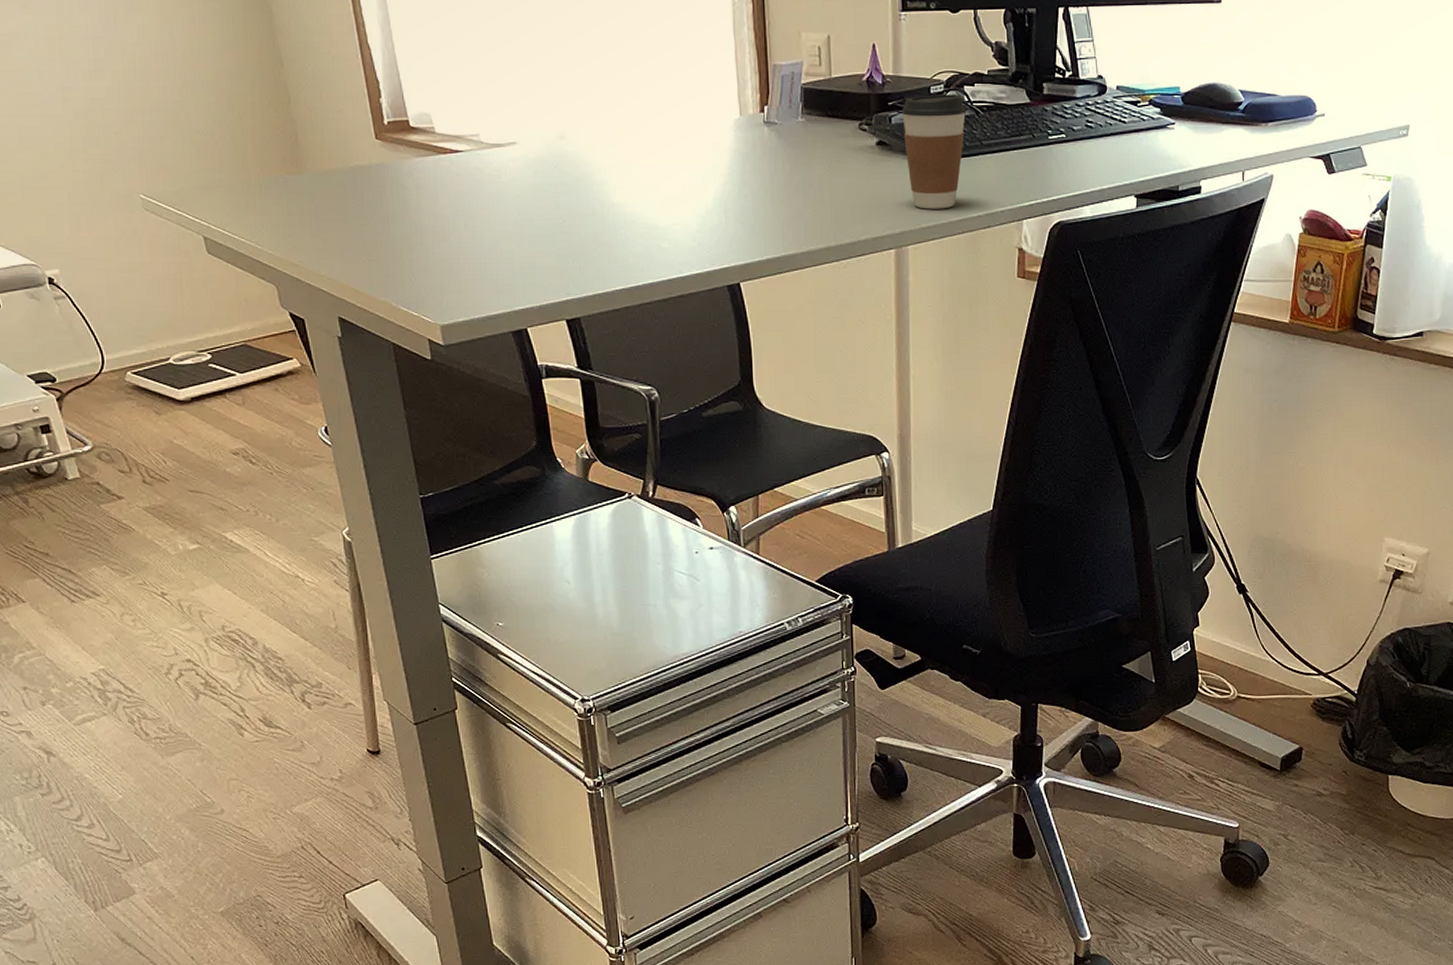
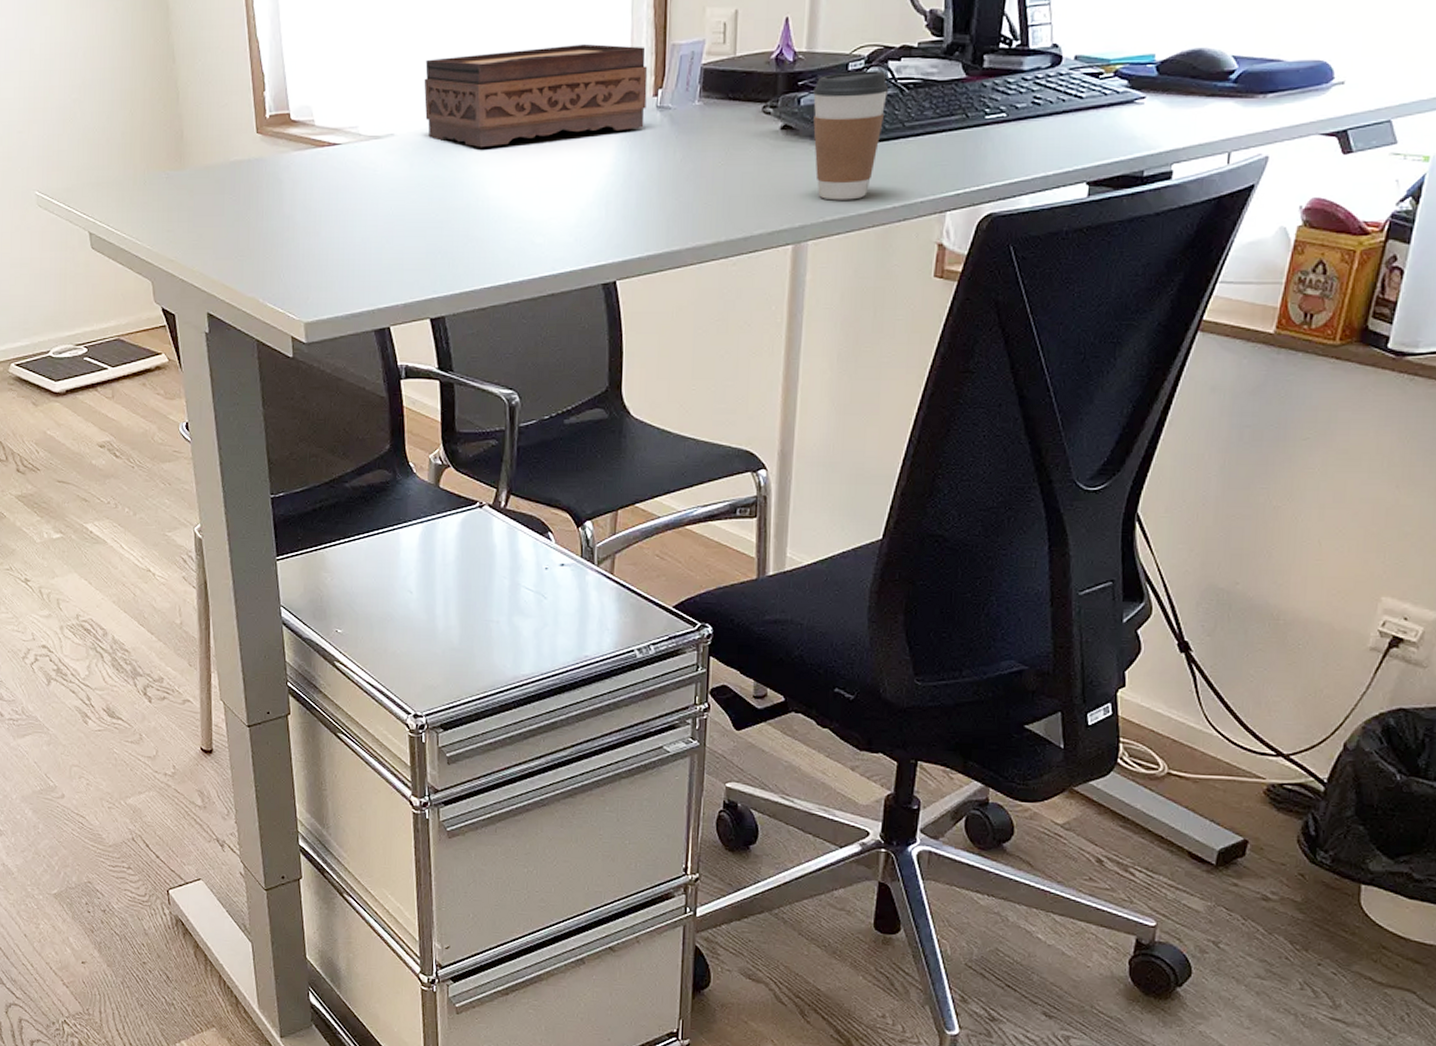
tissue box: none [541,61,755,157] -> present [423,43,648,148]

